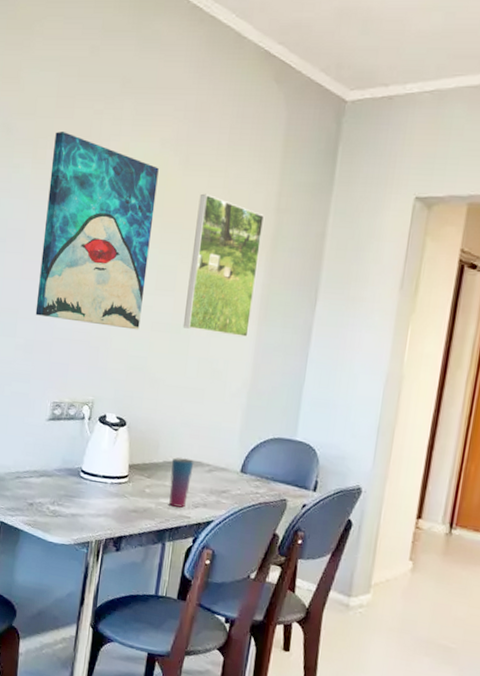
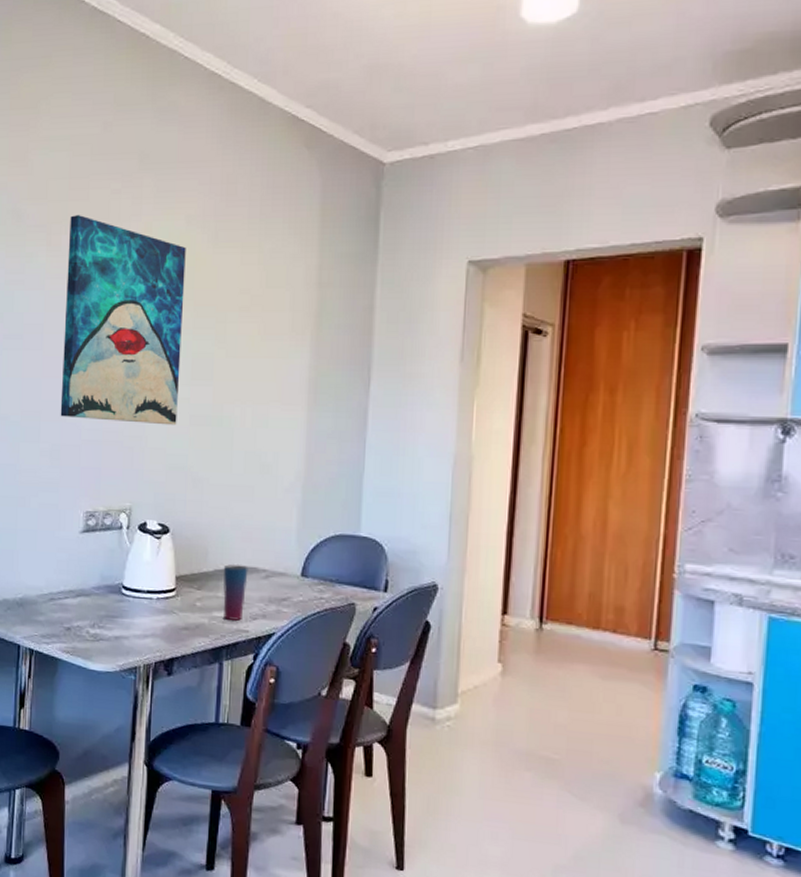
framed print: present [182,193,265,338] -> none [224,271,306,426]

